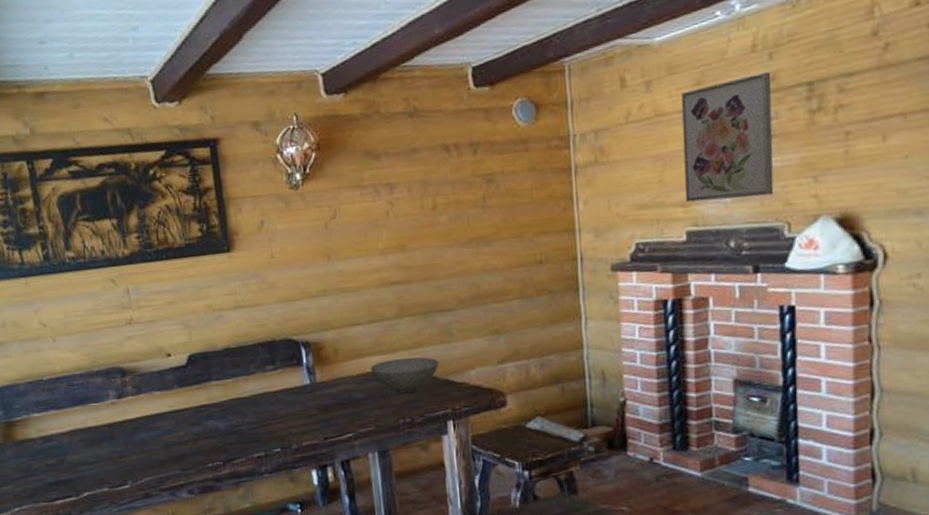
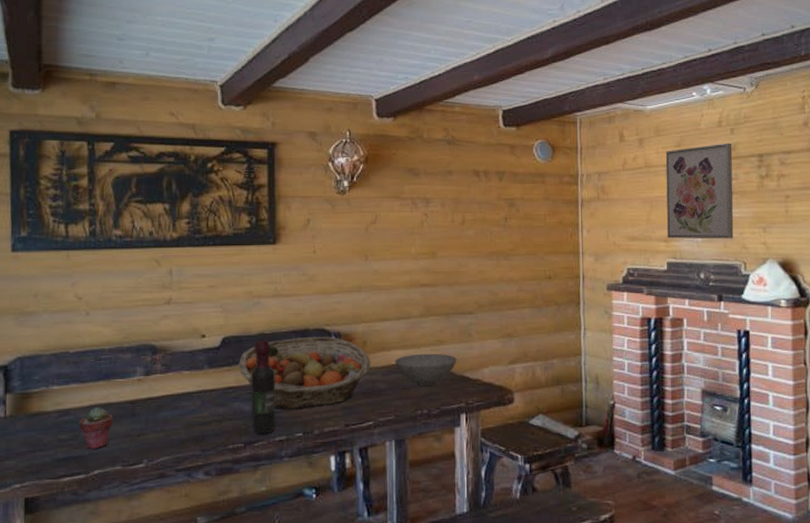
potted succulent: none [62,431,95,473] -> present [78,406,113,450]
fruit basket: none [207,347,345,425] -> present [239,336,372,409]
wine bottle: none [220,354,252,452] -> present [250,339,276,435]

